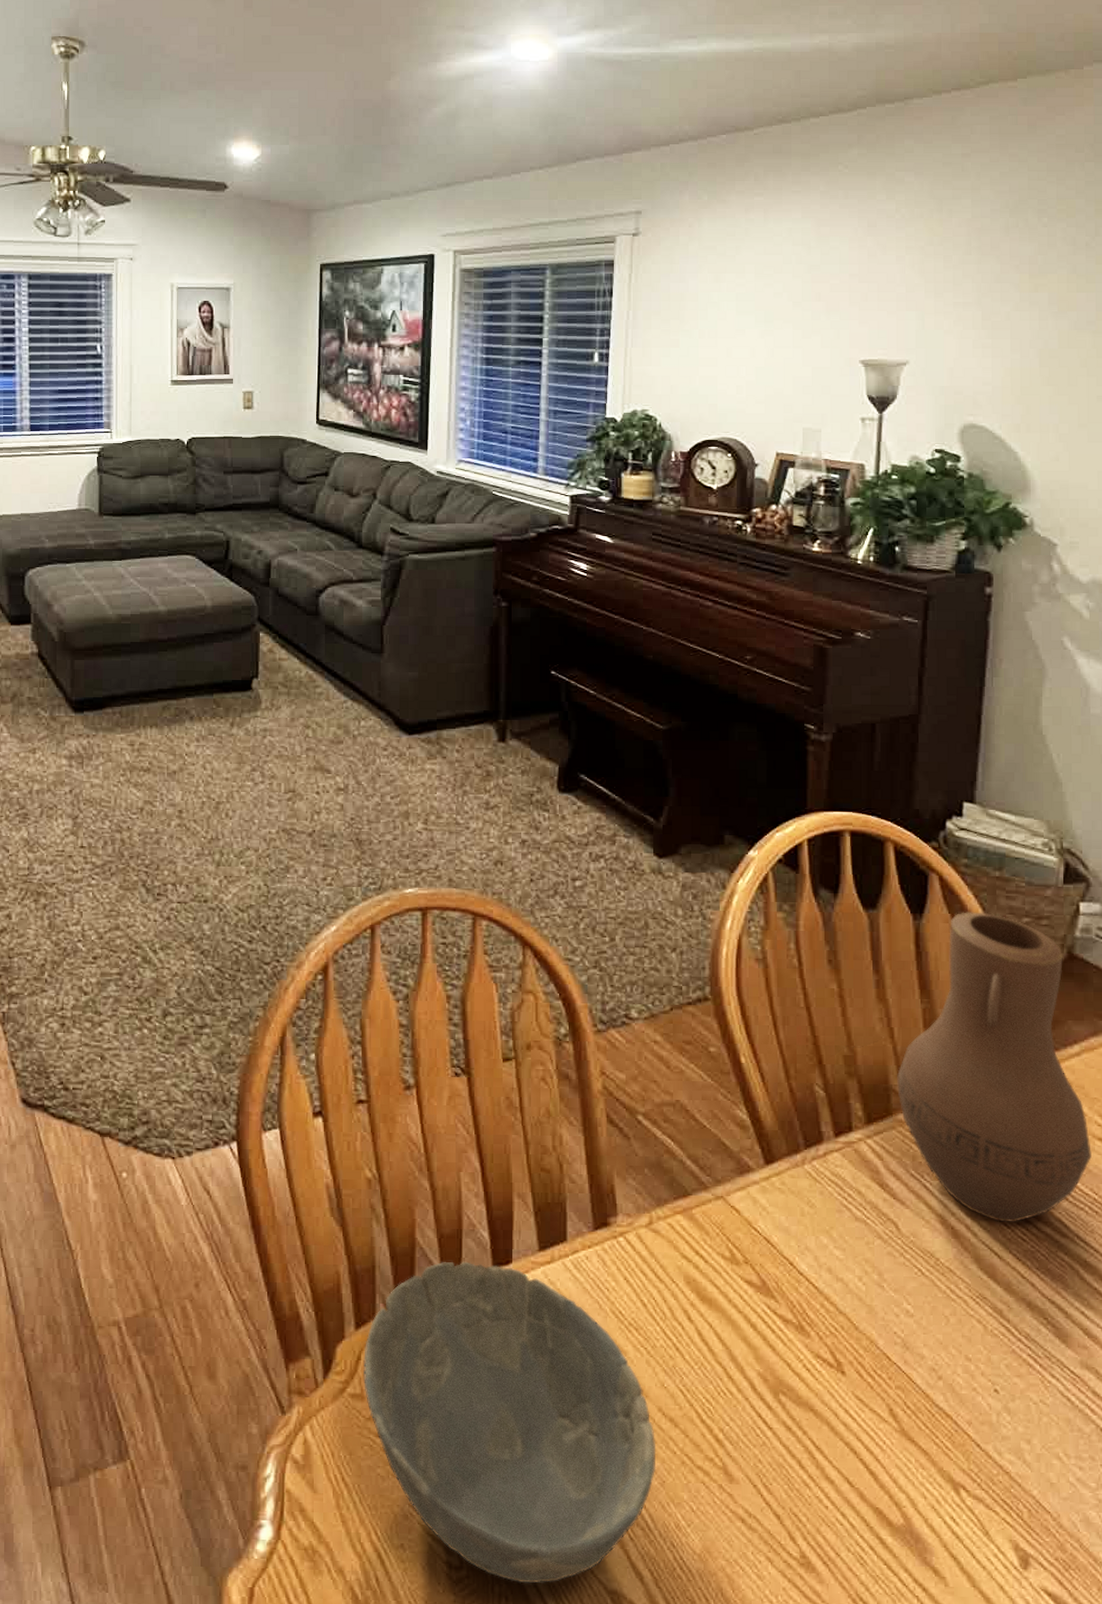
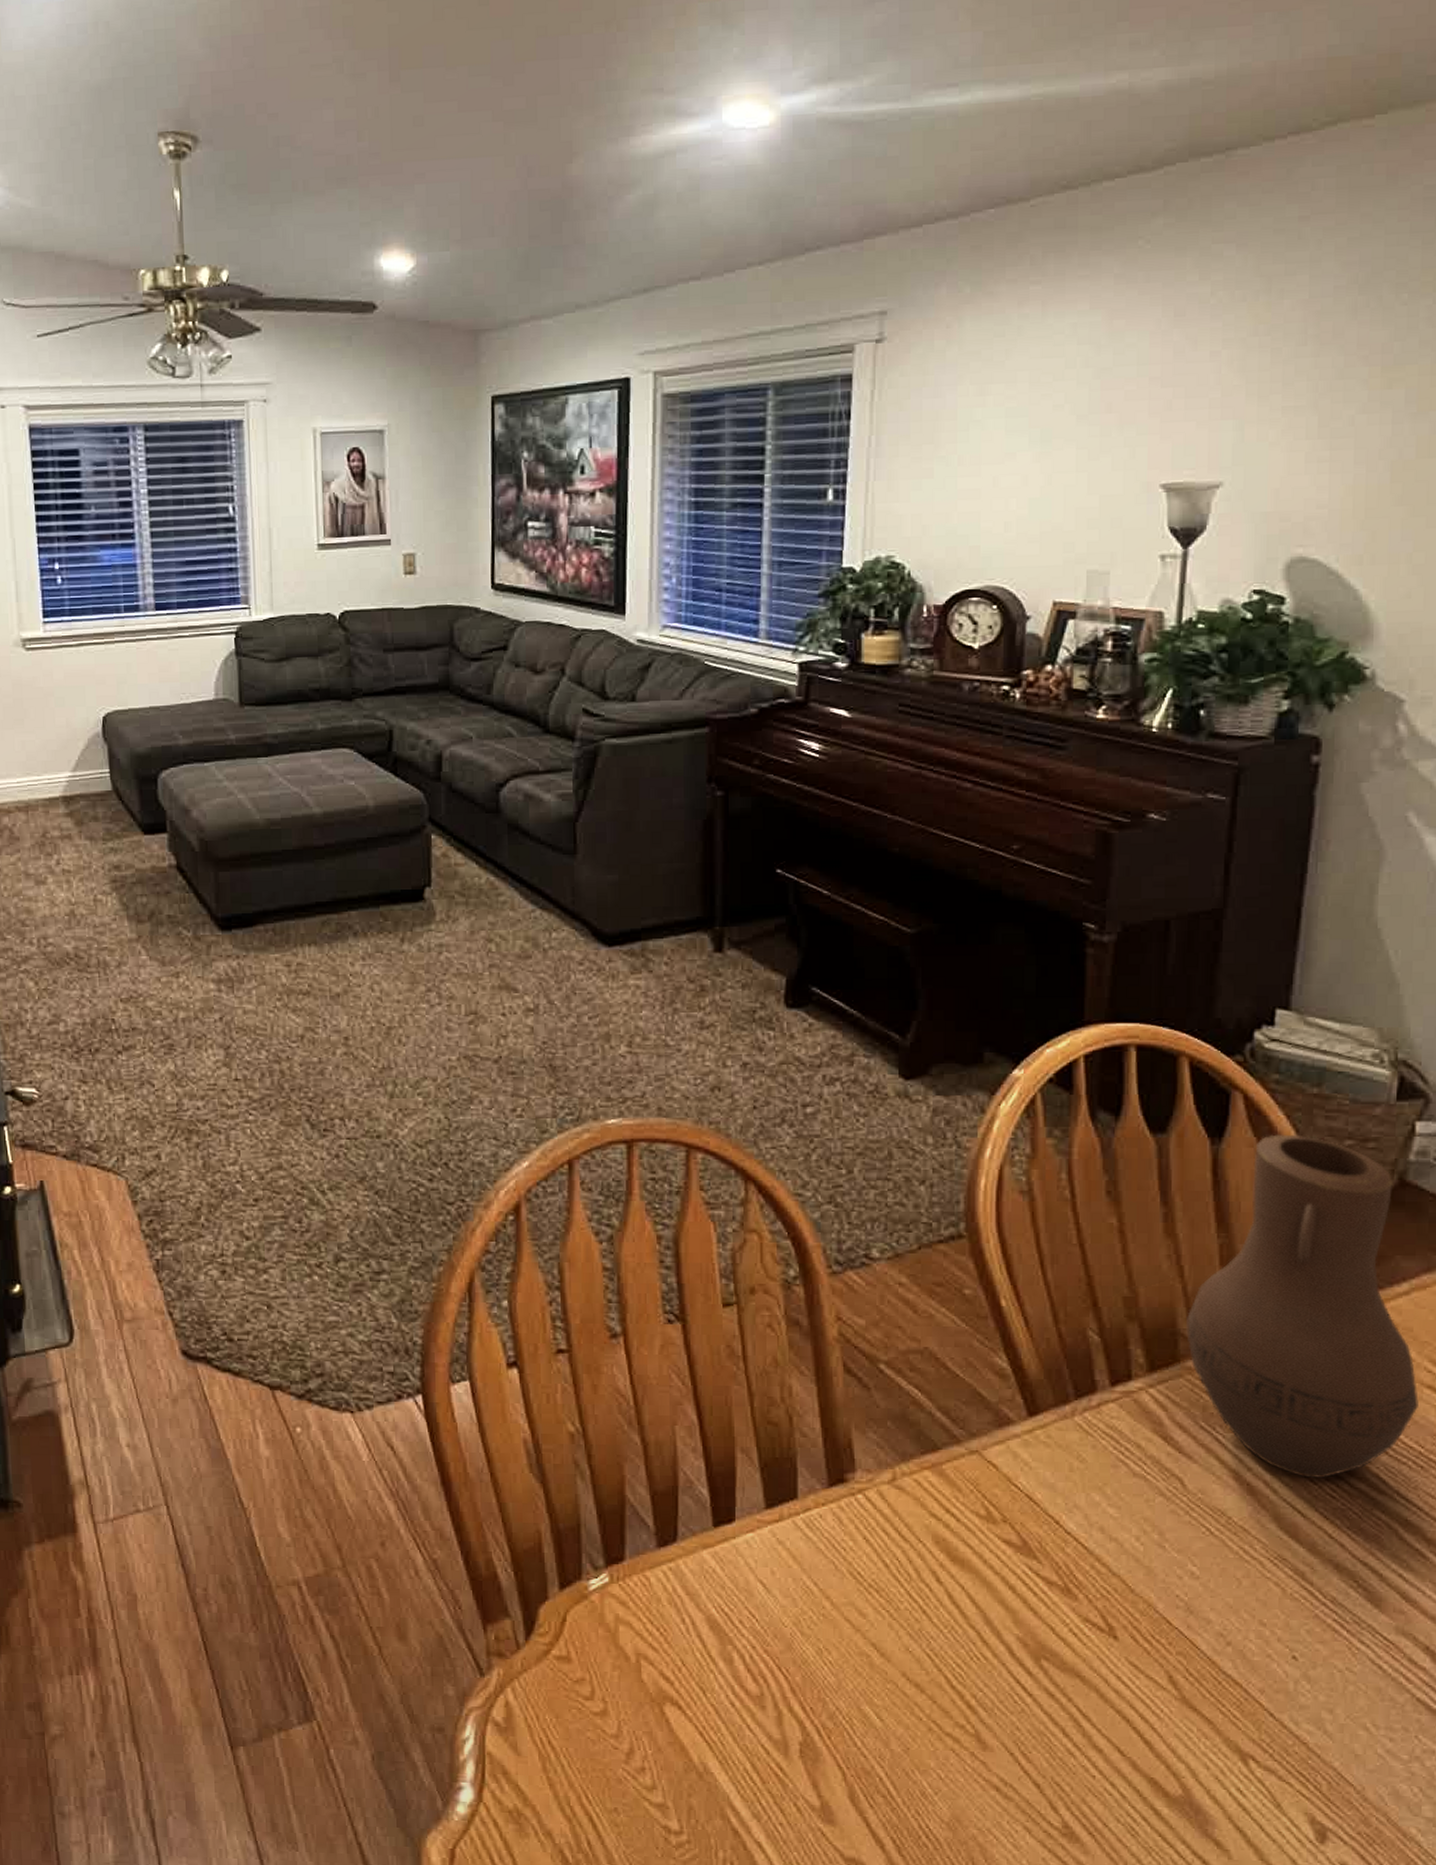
bowl: present [363,1261,657,1584] -> none [569,1520,900,1850]

